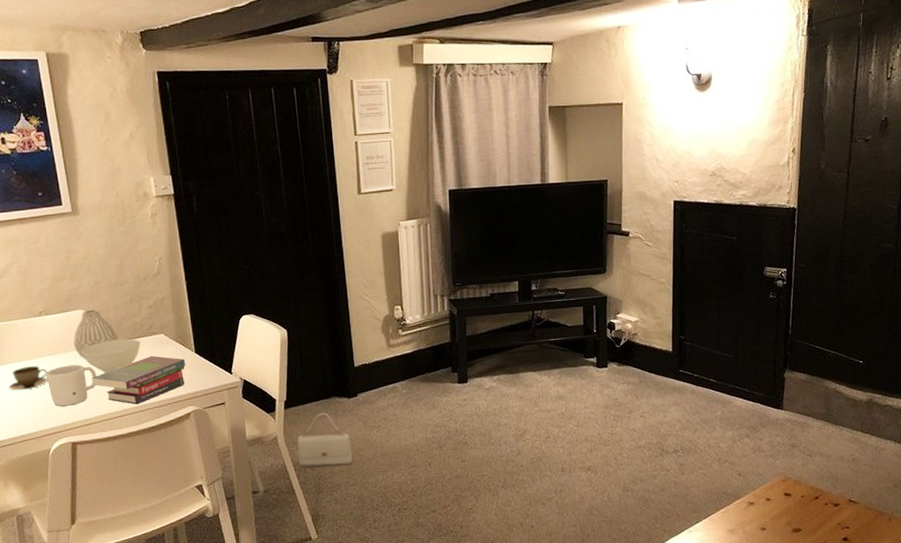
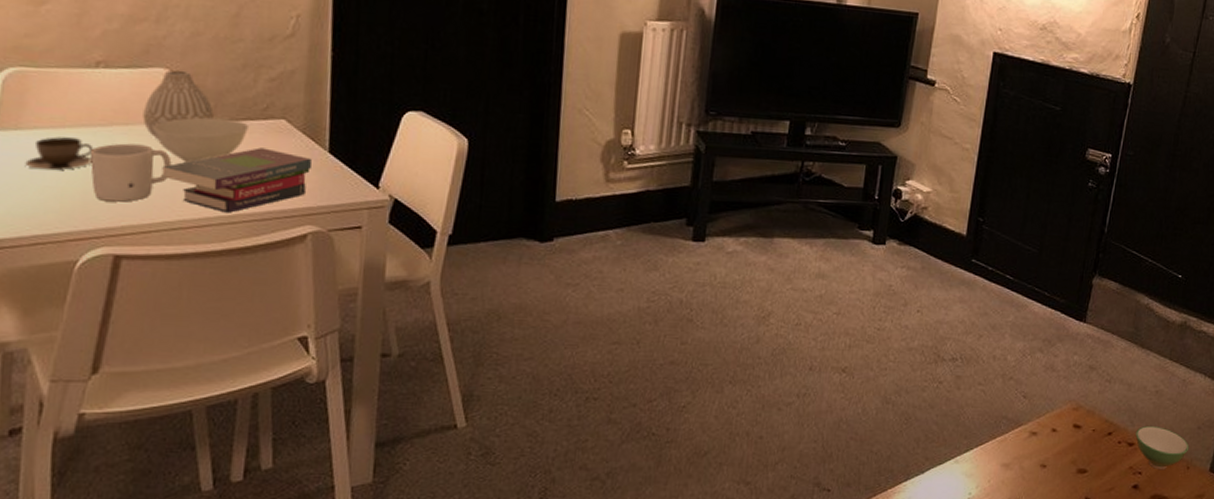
handbag: present [297,412,354,469] -> none [454,257,536,334]
bowl: none [839,487,889,524] -> present [1135,425,1190,470]

